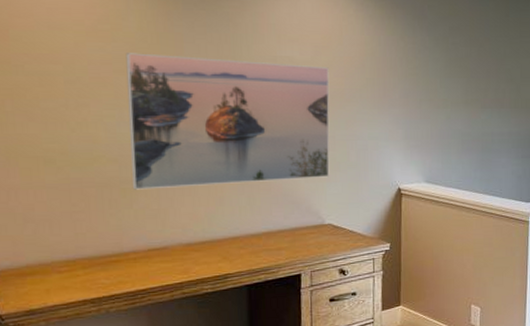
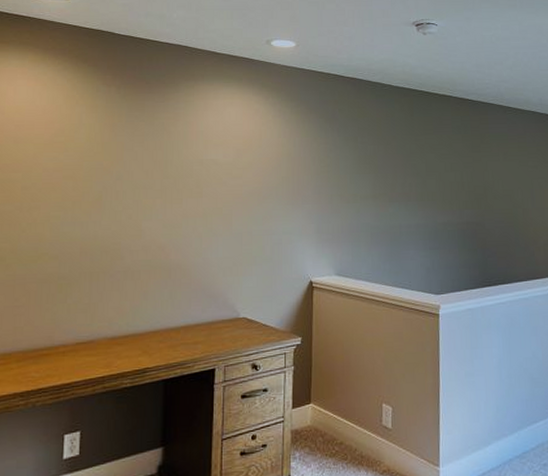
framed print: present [125,53,330,190] -> none [68,160,249,285]

